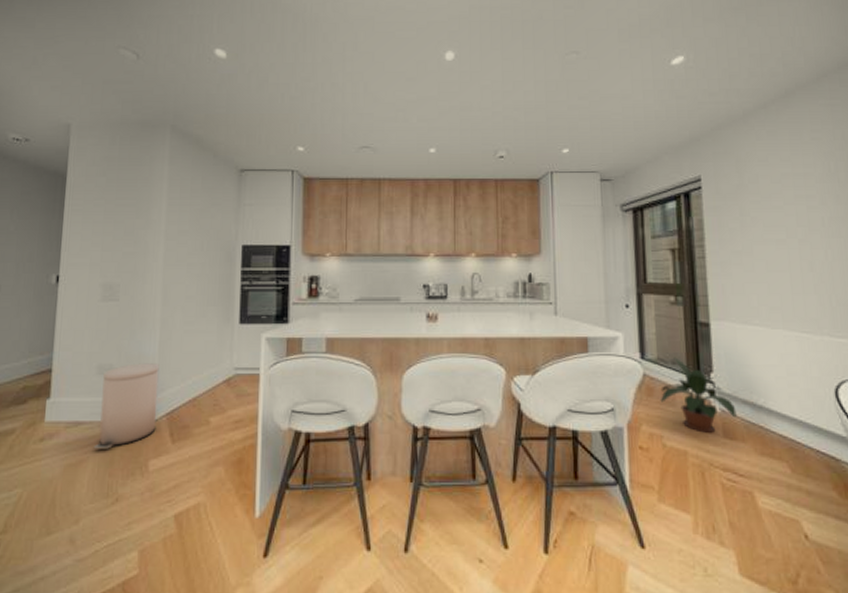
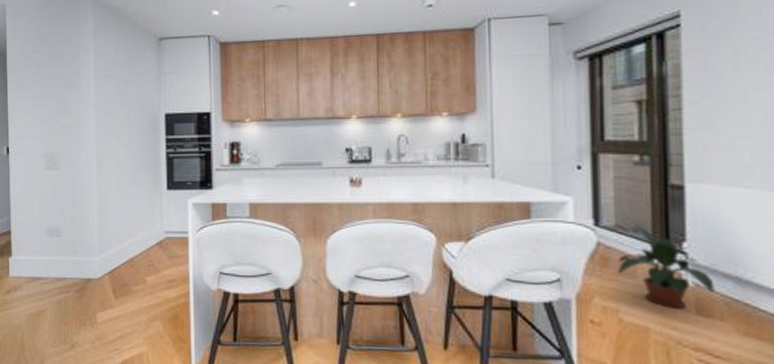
pedal bin: present [93,363,159,449] -> none [50,226,100,302]

